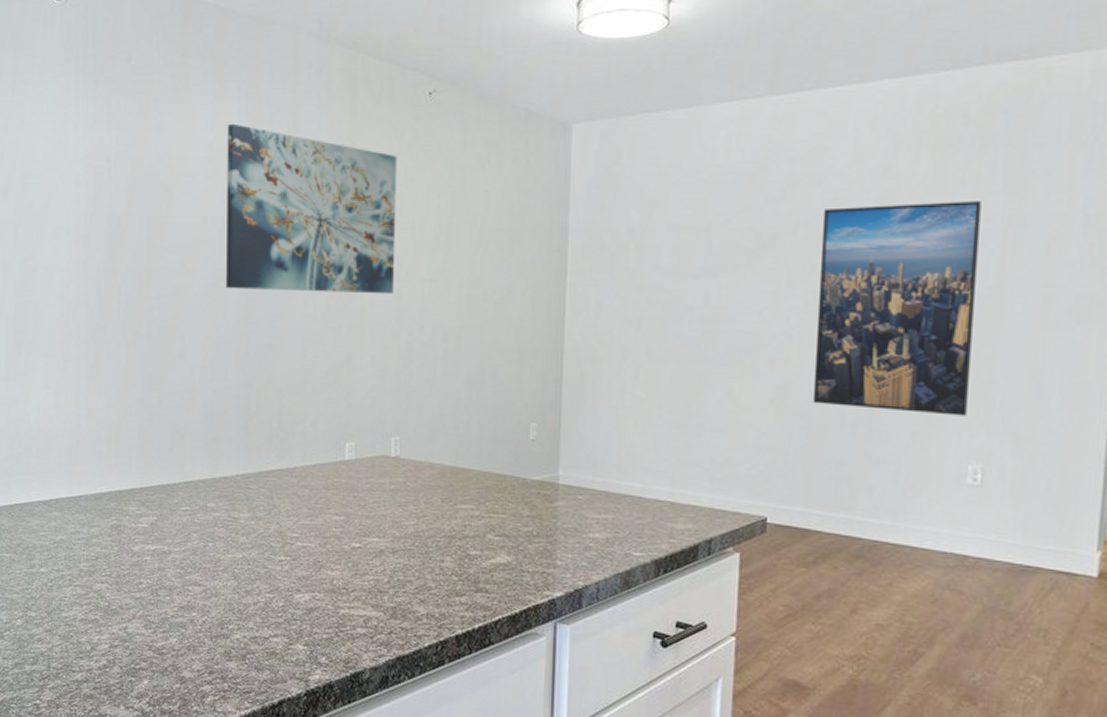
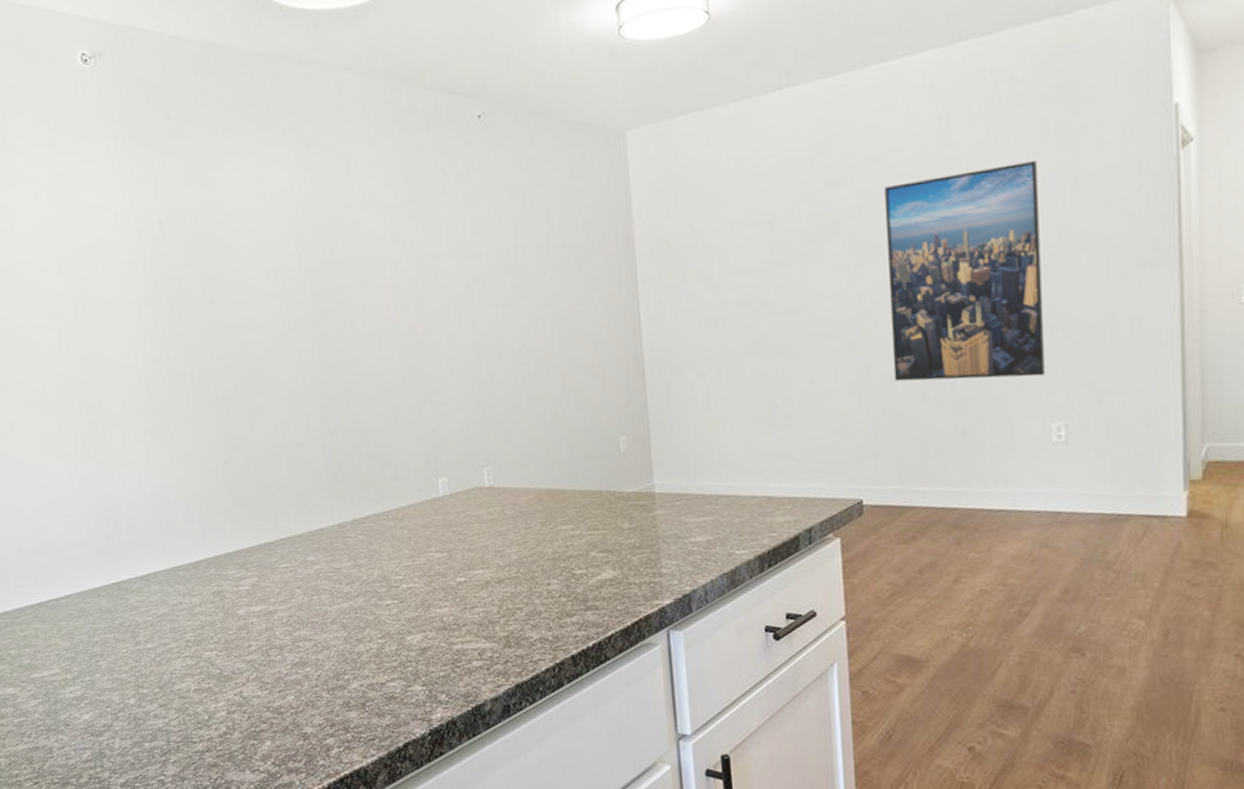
wall art: present [225,123,397,295] -> none [277,170,468,339]

